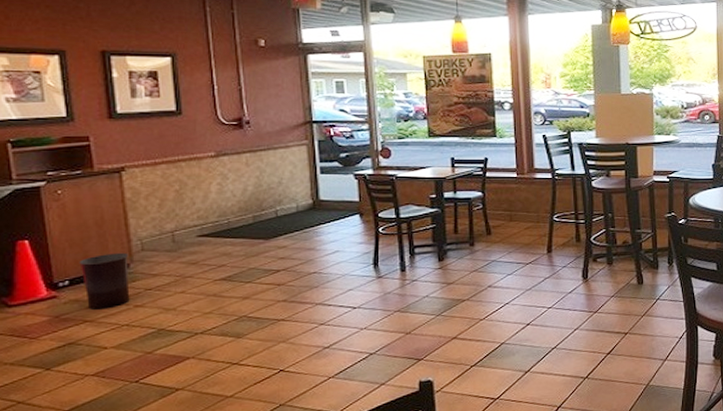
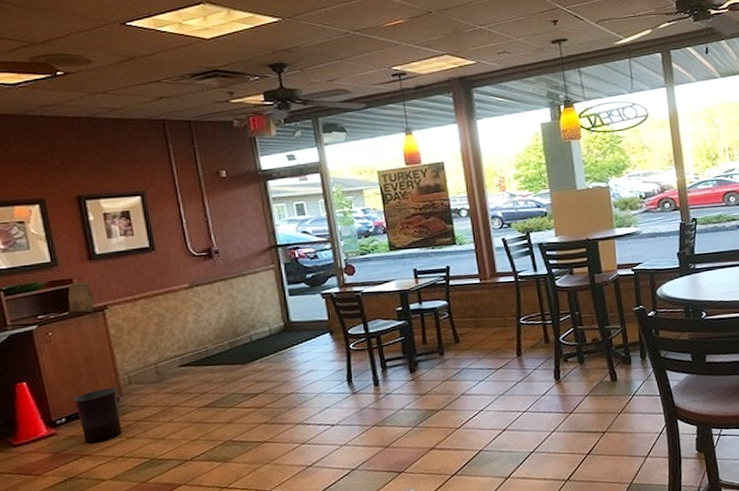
paper bag: none [82,141,111,173] -> present [67,282,95,314]

